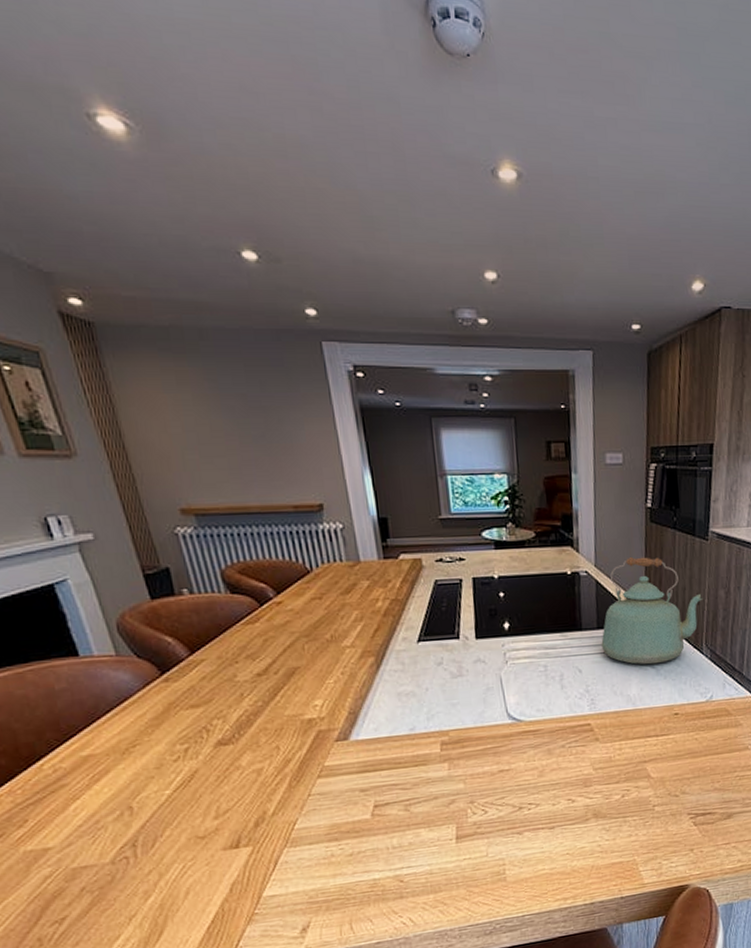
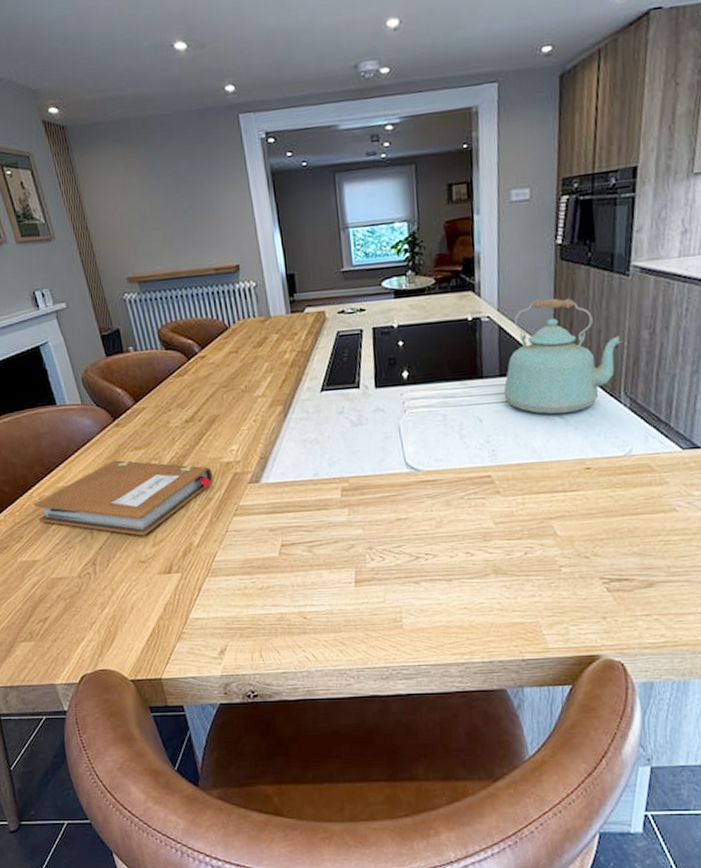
notebook: none [45,720,292,808] -> present [34,460,213,536]

